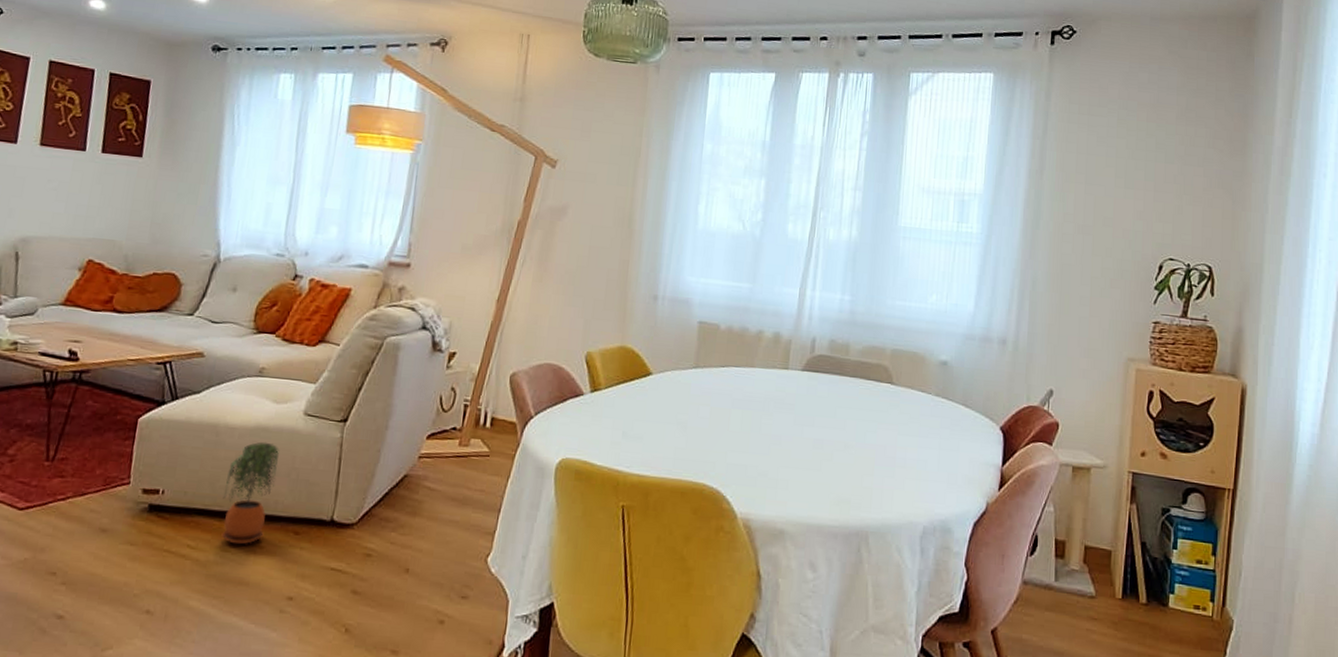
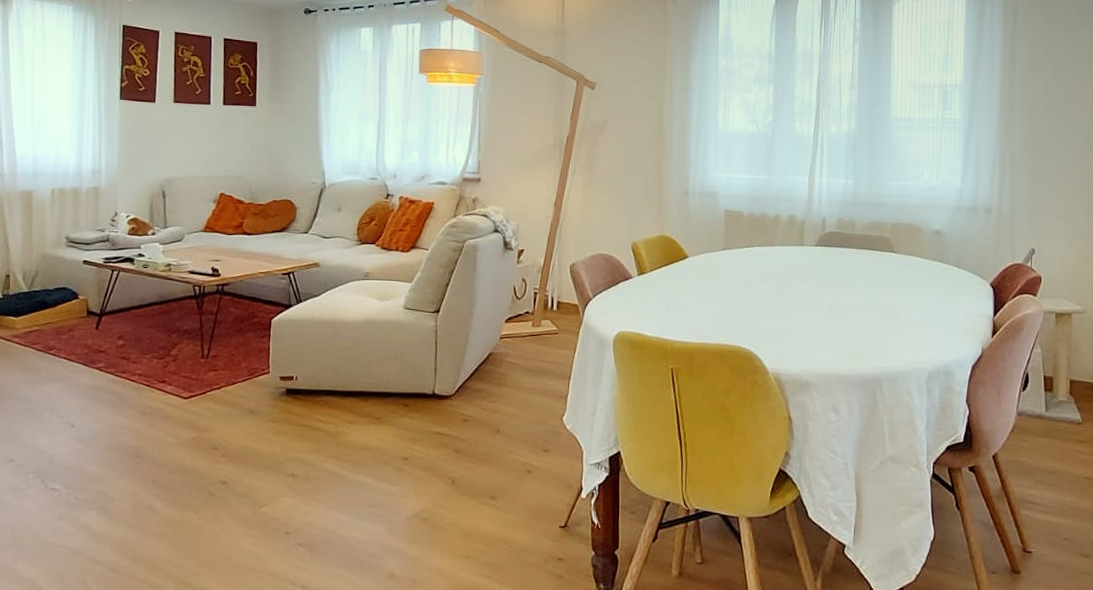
potted plant: present [221,442,279,545] -> none [344,333,386,417]

